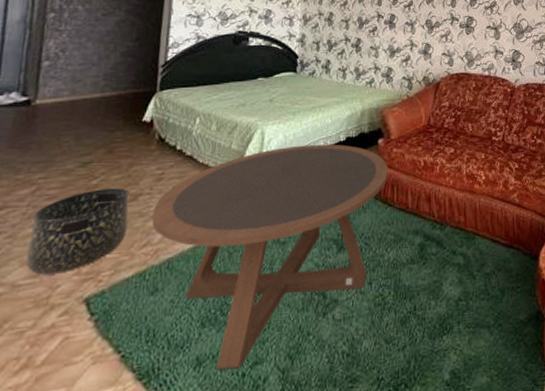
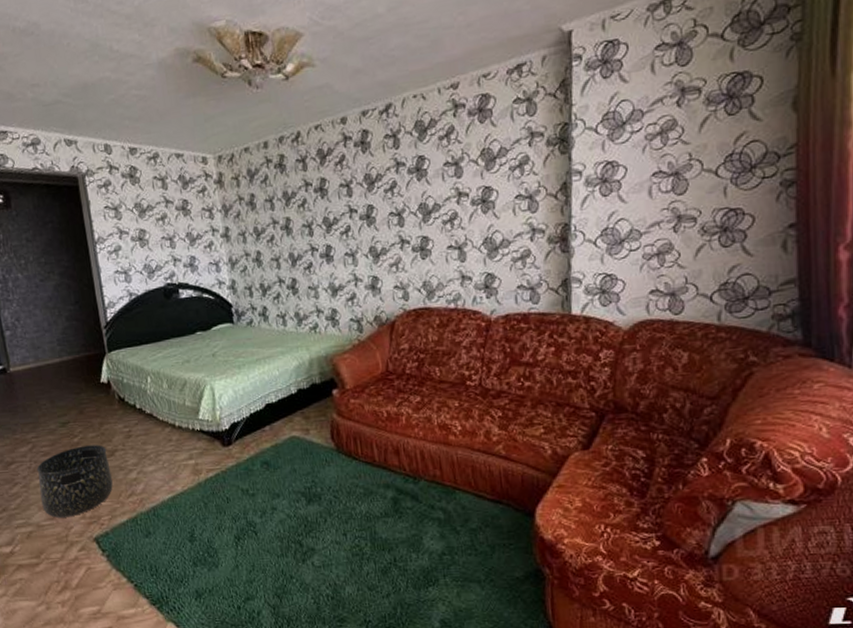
coffee table: present [151,144,388,371] -> none [130,397,349,603]

